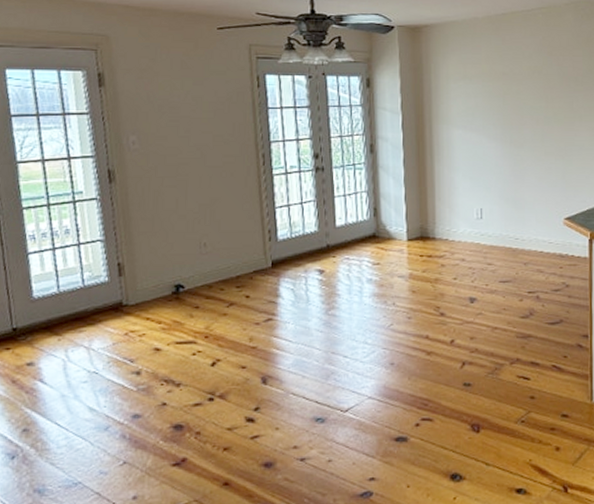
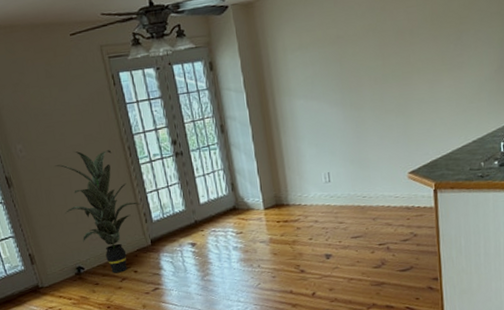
indoor plant: none [172,152,269,296] -> present [55,150,142,273]

